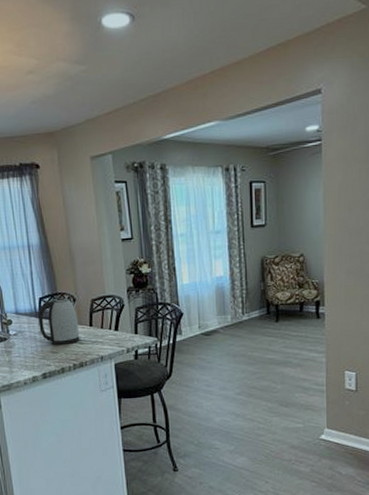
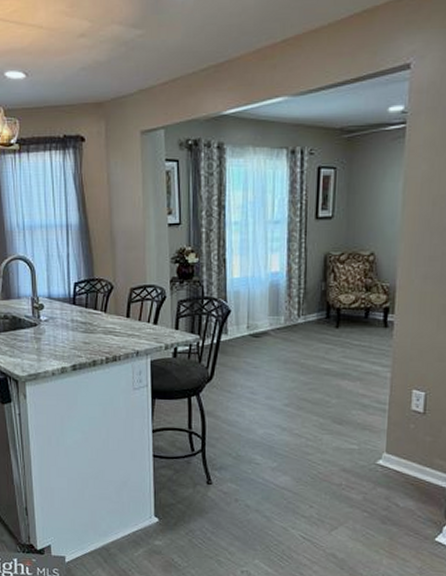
kettle: present [38,297,80,345] -> none [72,284,115,335]

